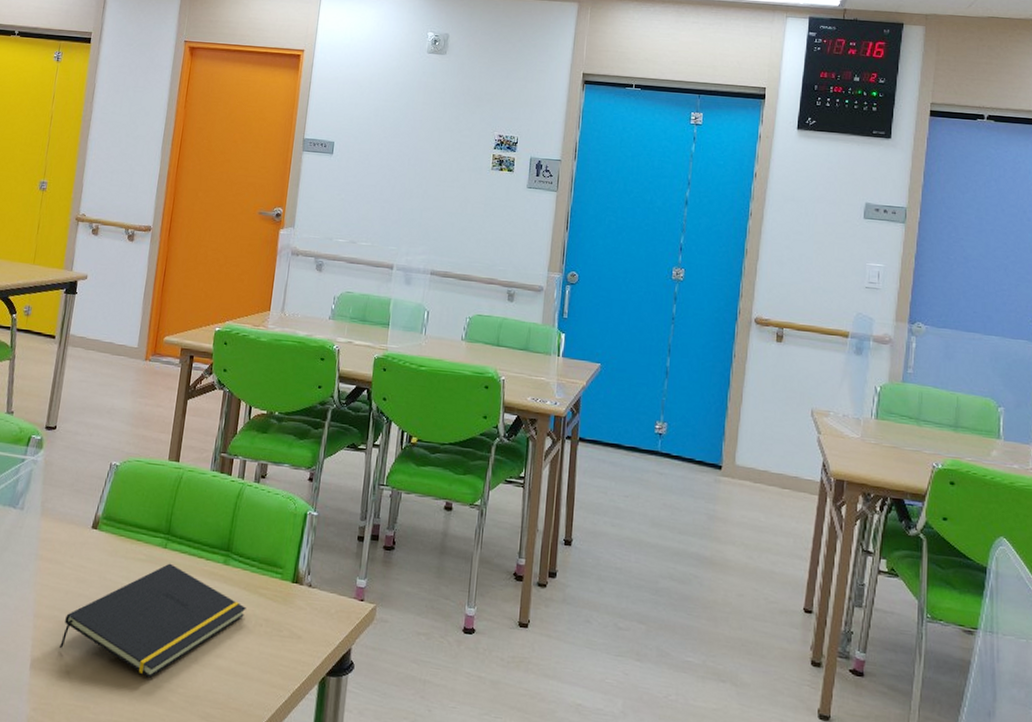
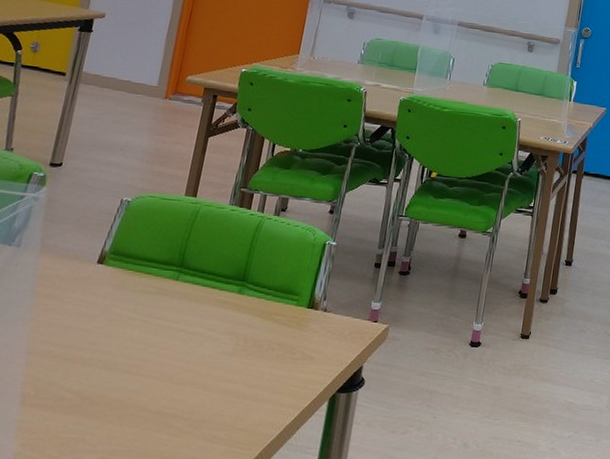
notepad: present [60,563,246,678] -> none [55,294,259,406]

